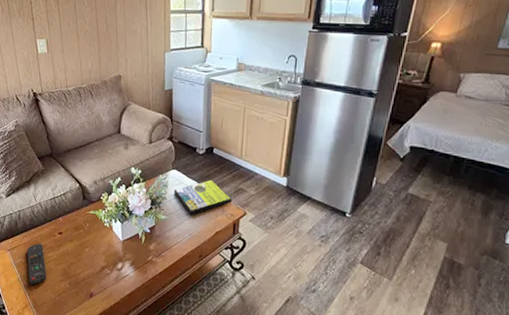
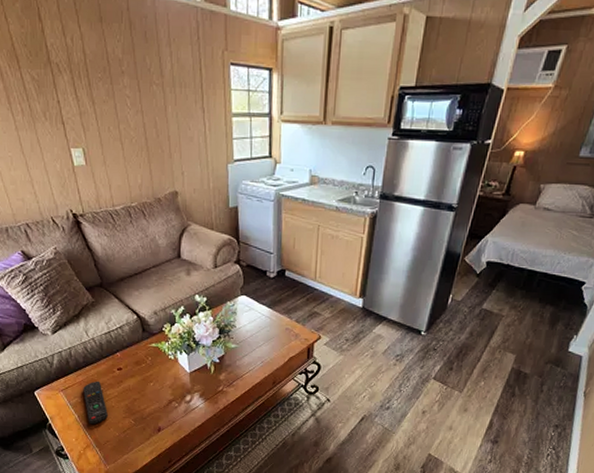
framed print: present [174,179,232,215] -> none [243,304,306,342]

